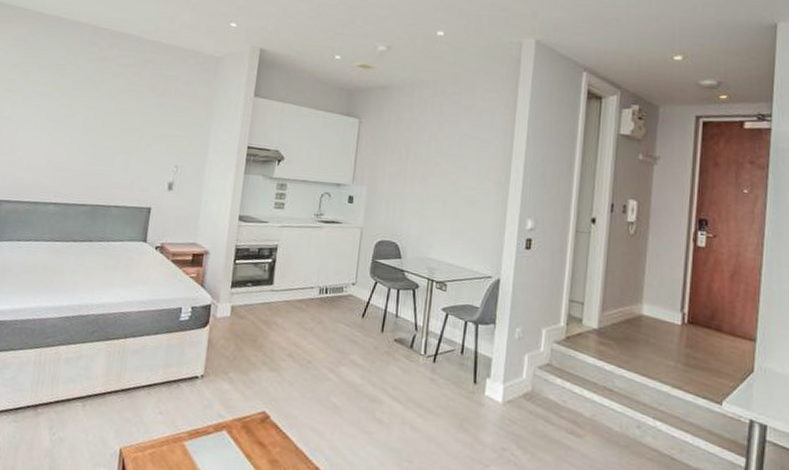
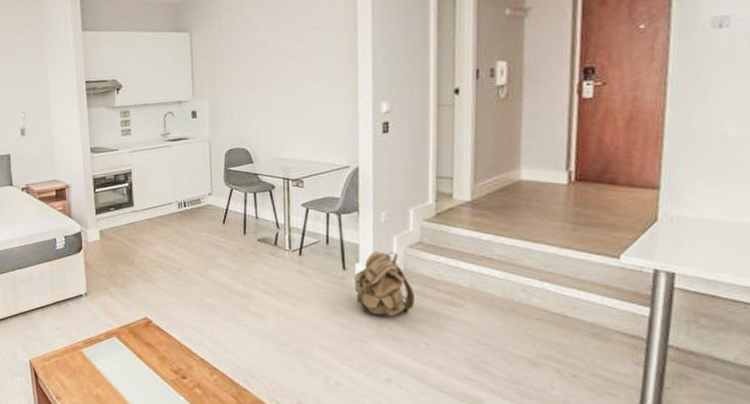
backpack: none [482,367,540,442] -> present [353,251,416,318]

